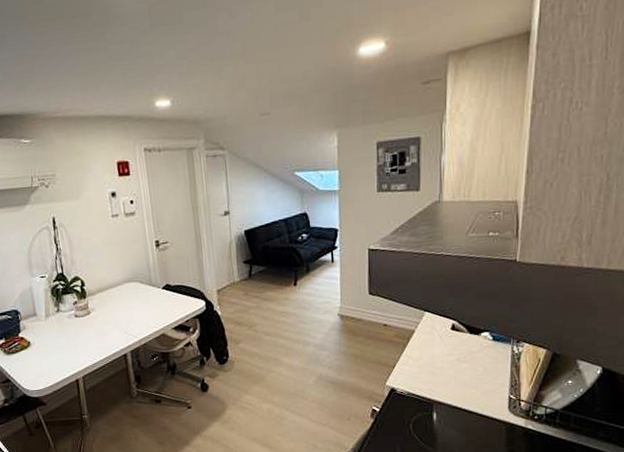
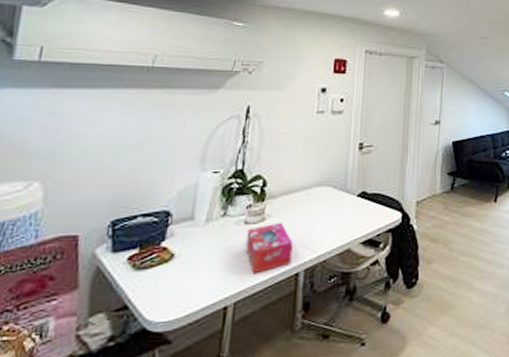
tissue box: none [78,314,119,356] -> present [245,222,293,275]

